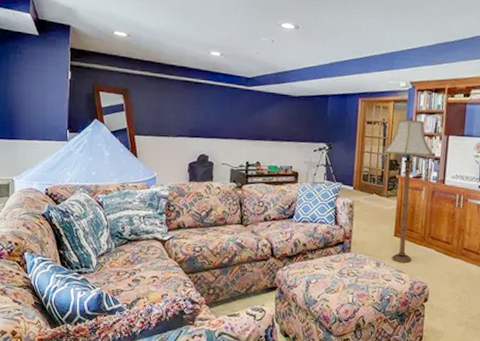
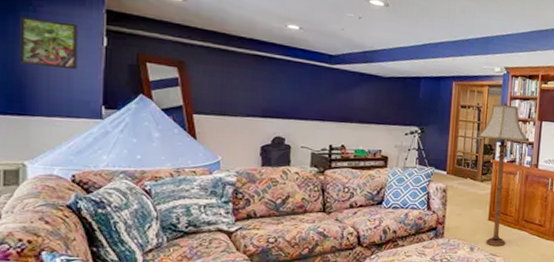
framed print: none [10,57,51,101] -> present [20,16,79,70]

